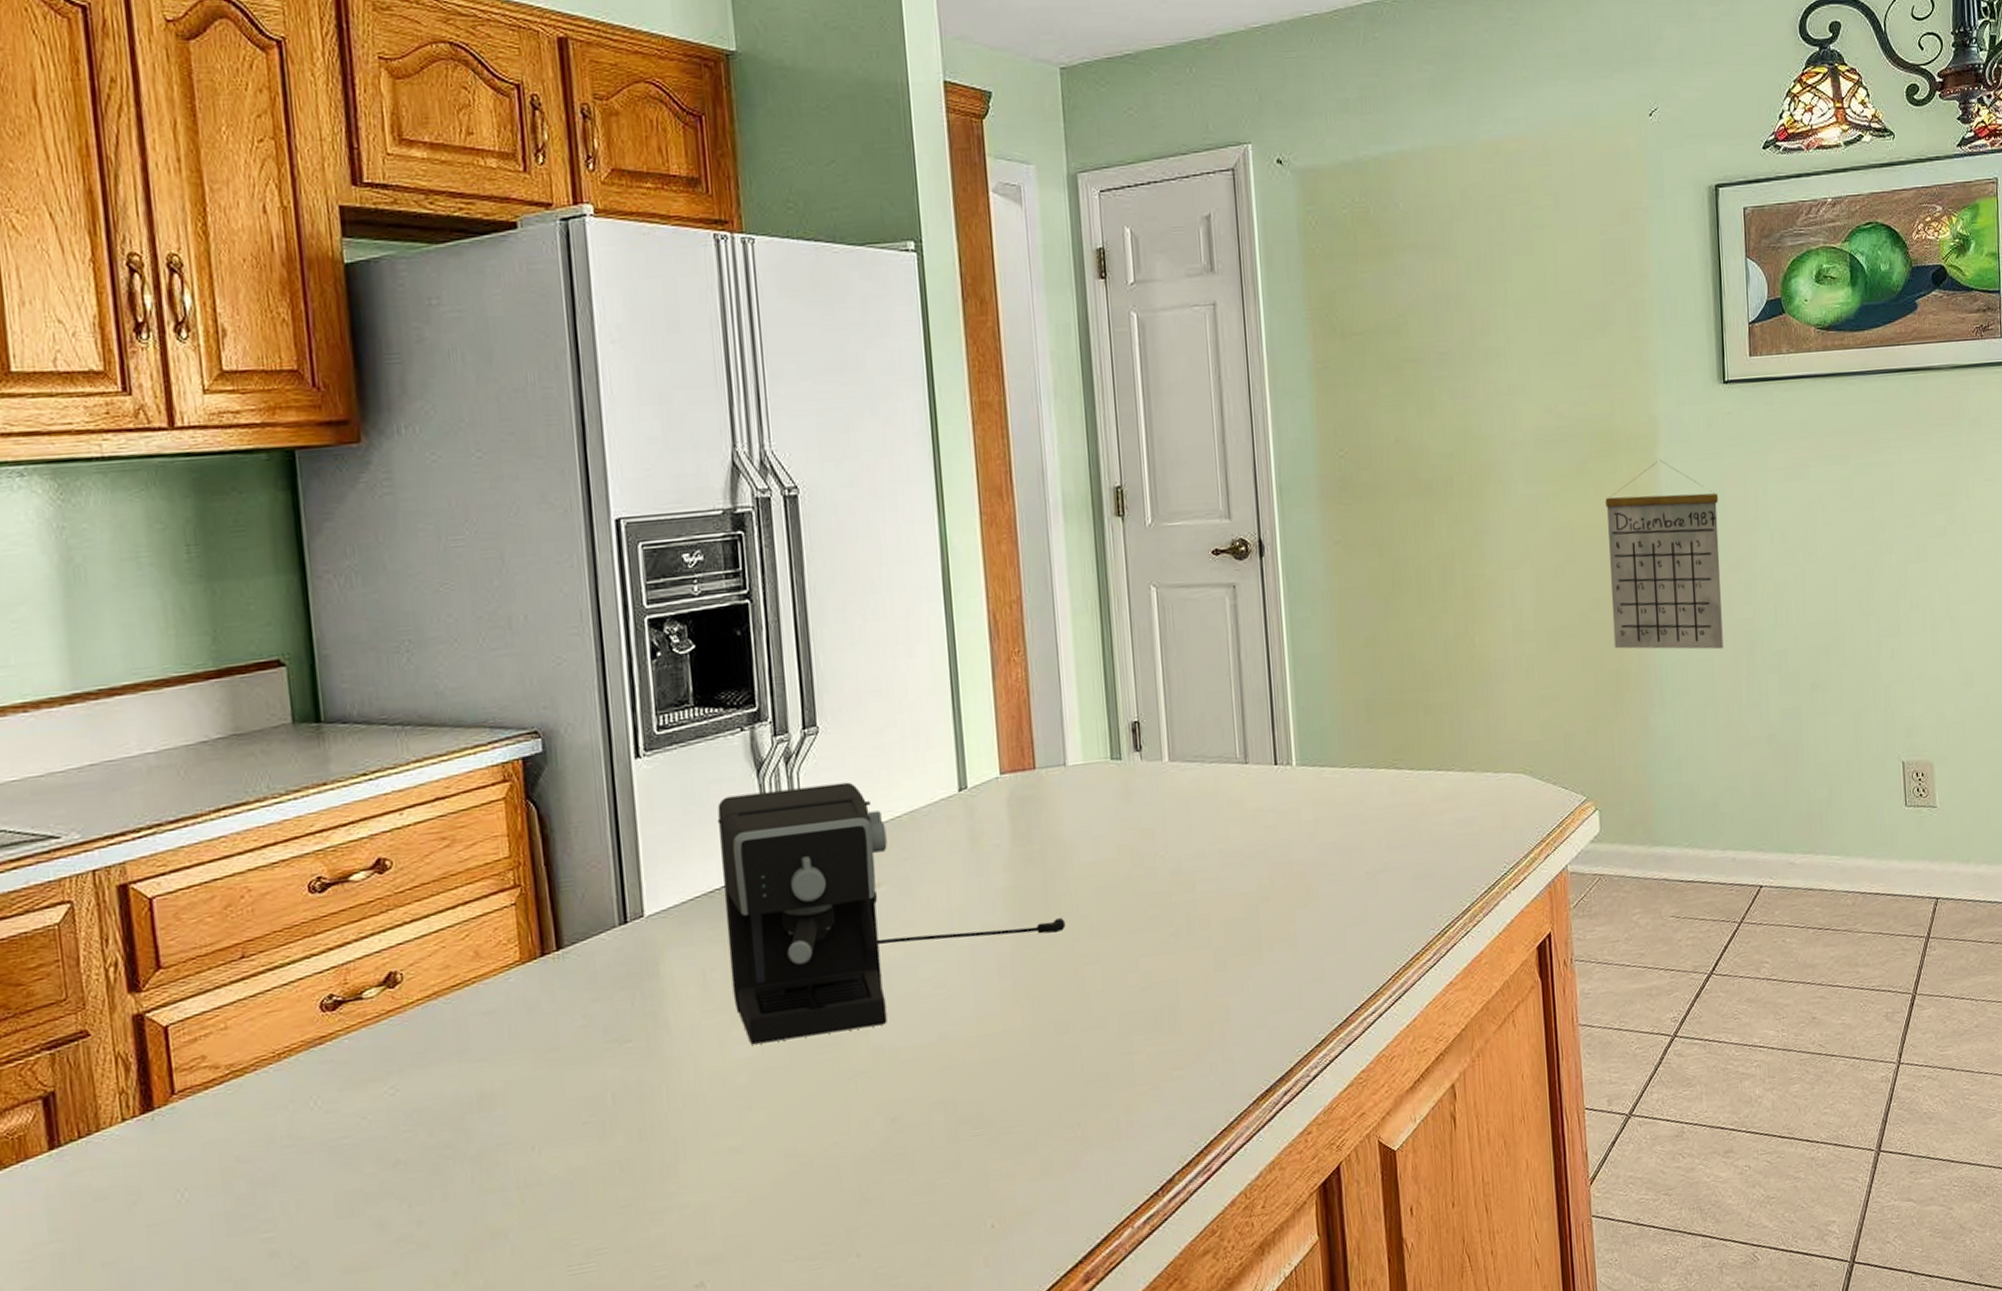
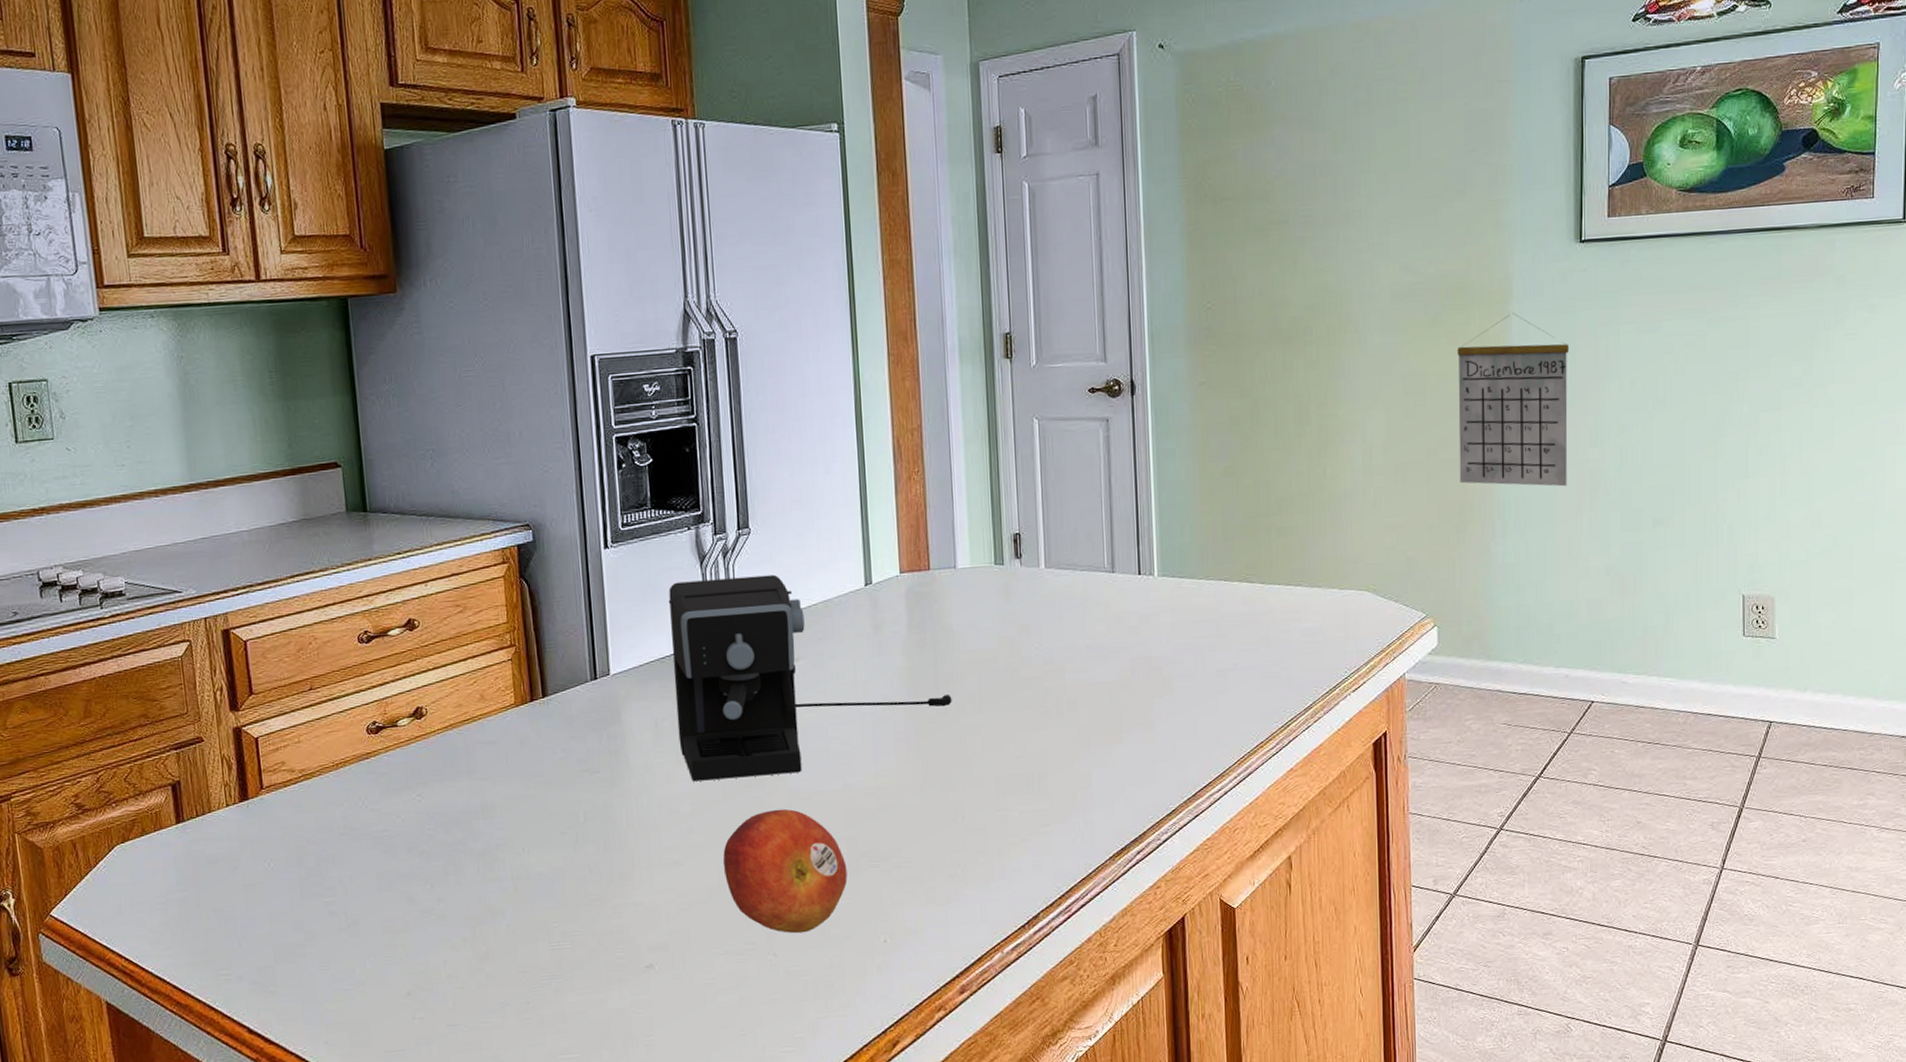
fruit: none [790,1071,946,1227] -> present [722,808,848,934]

